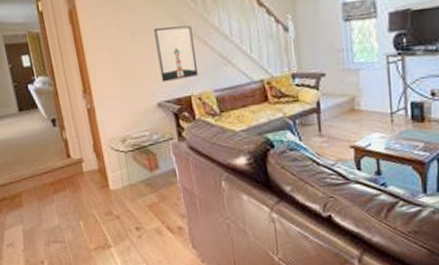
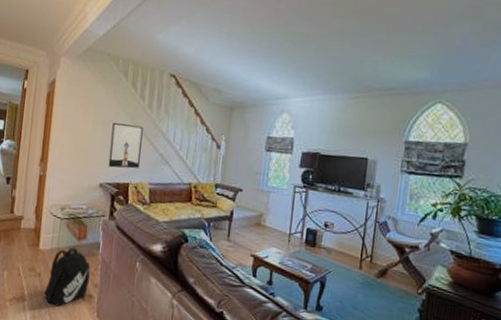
backpack: none [128,180,175,246] -> present [43,247,90,307]

